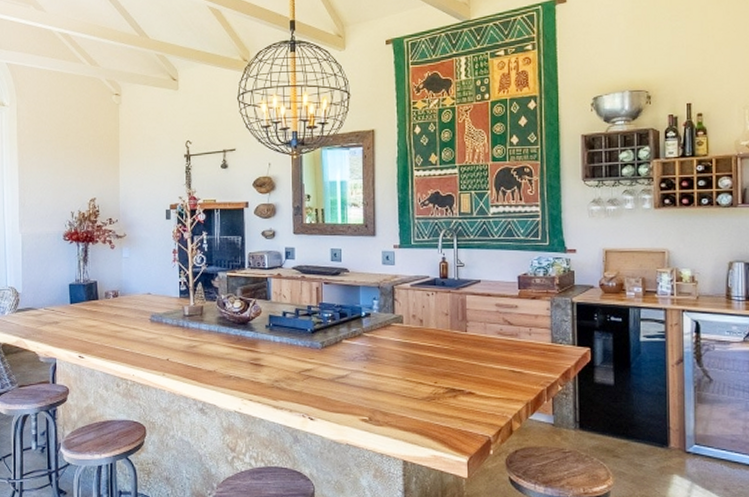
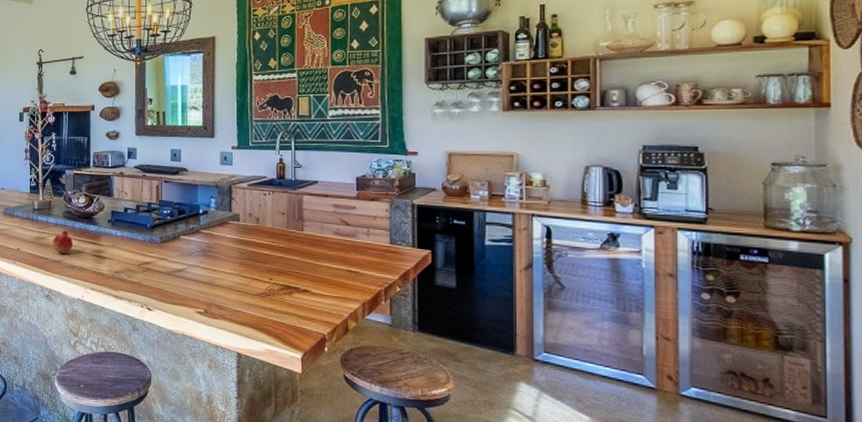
fruit: none [205,337,228,364] -> present [52,230,73,255]

